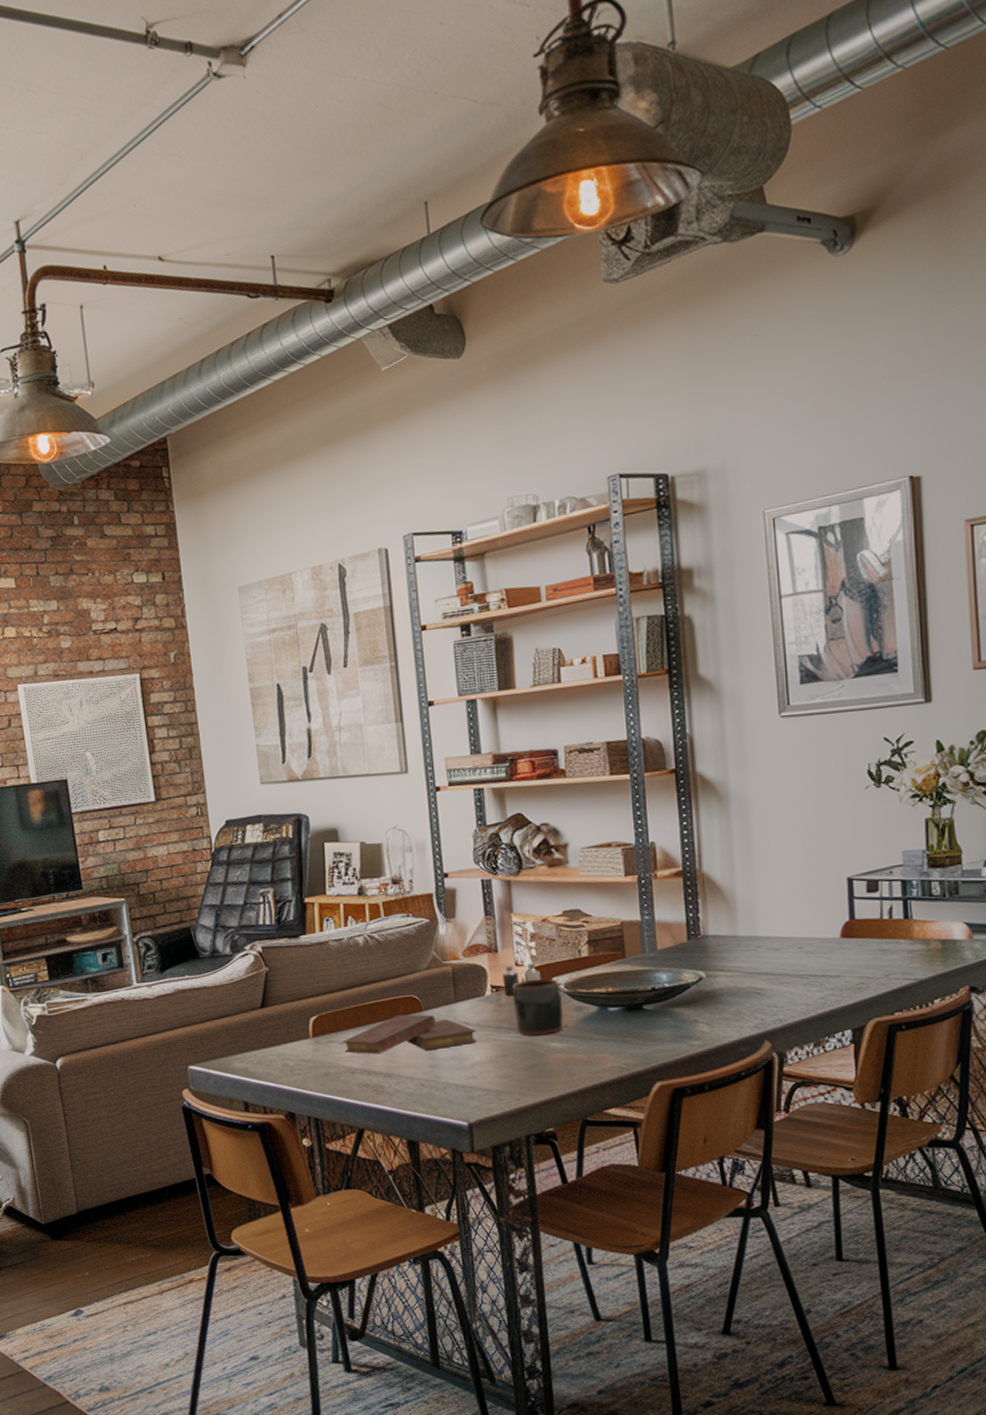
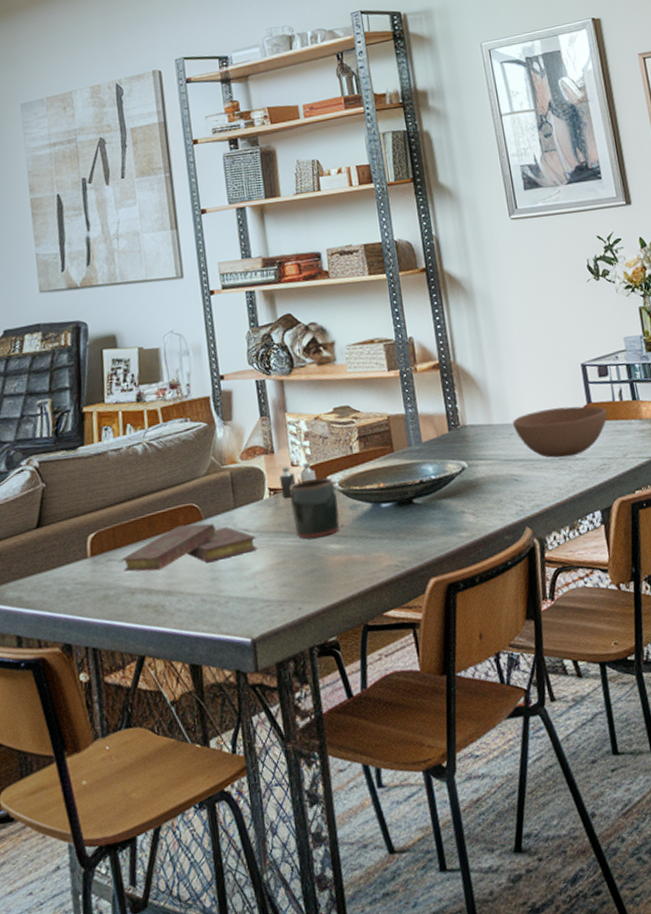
bowl: none [760,922,873,974] -> present [512,405,608,458]

